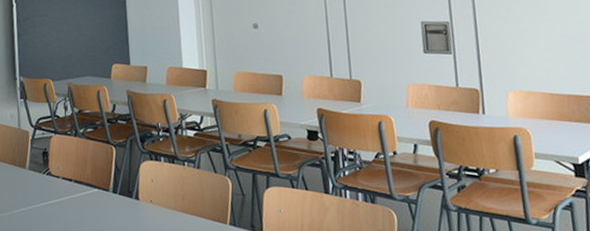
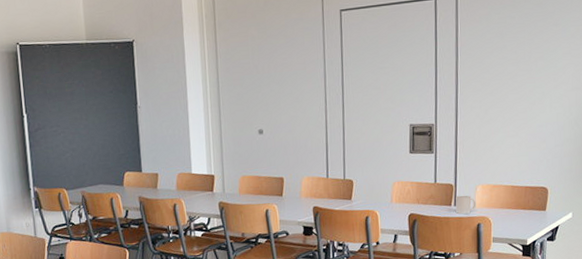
mug: none [483,102,510,124] -> present [455,195,476,214]

